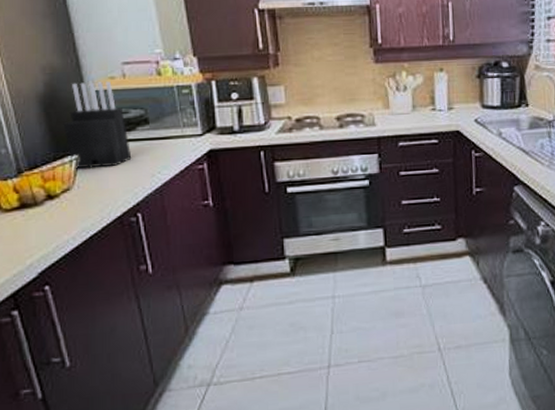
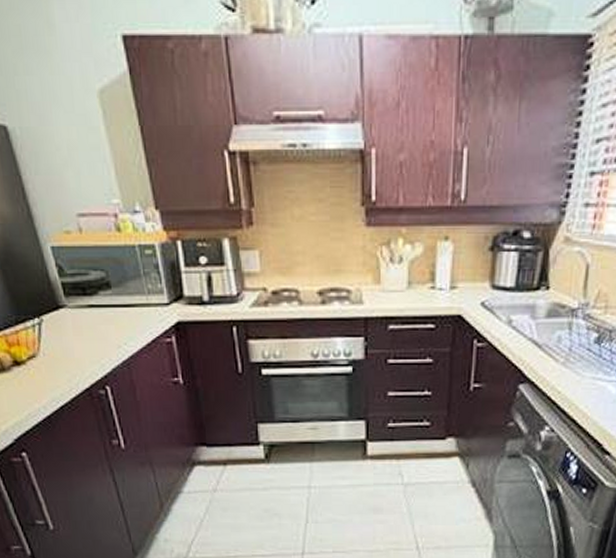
knife block: present [63,81,132,169] -> none [21,236,96,335]

